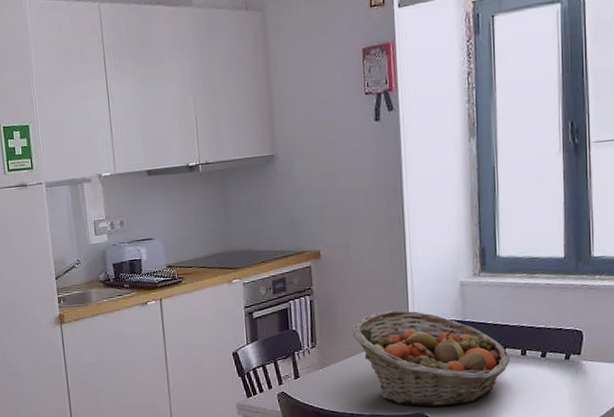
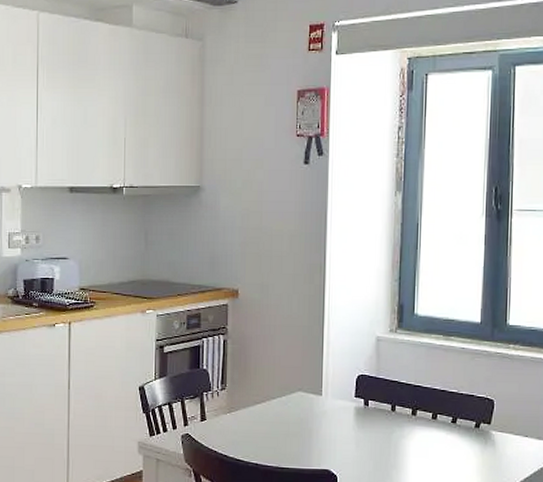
fruit basket: present [351,310,510,407] -> none [263,359,421,466]

